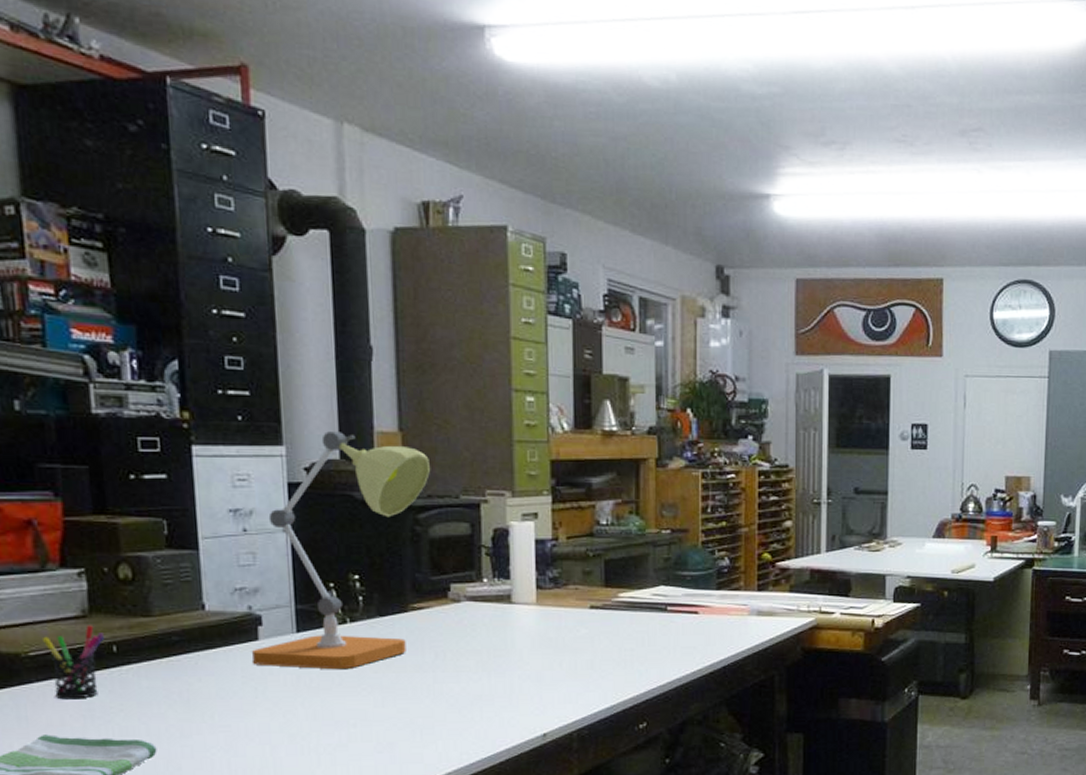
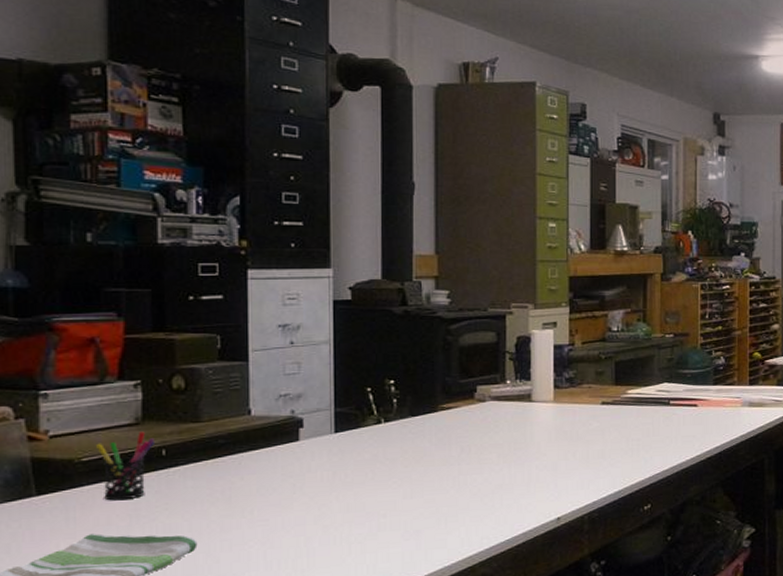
desk lamp: present [252,431,431,670] -> none [293,255,463,466]

